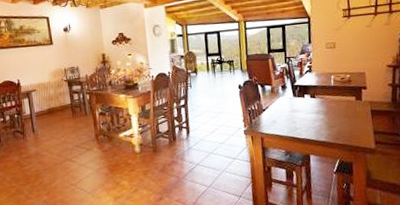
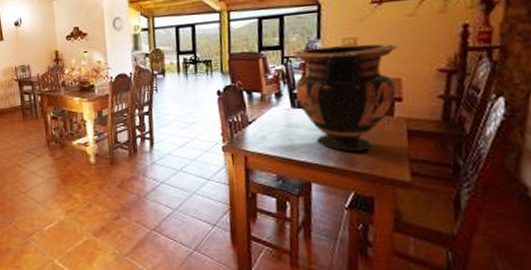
vase: none [292,47,363,129] -> present [292,43,398,152]

